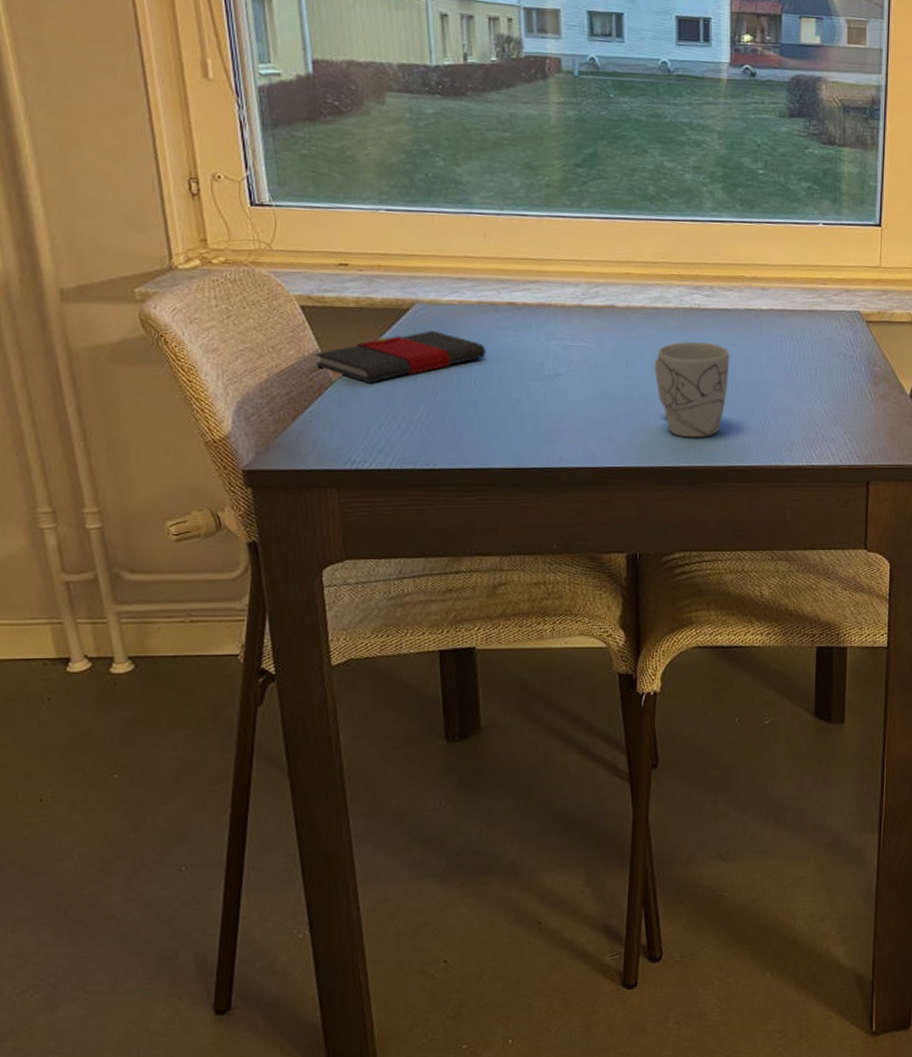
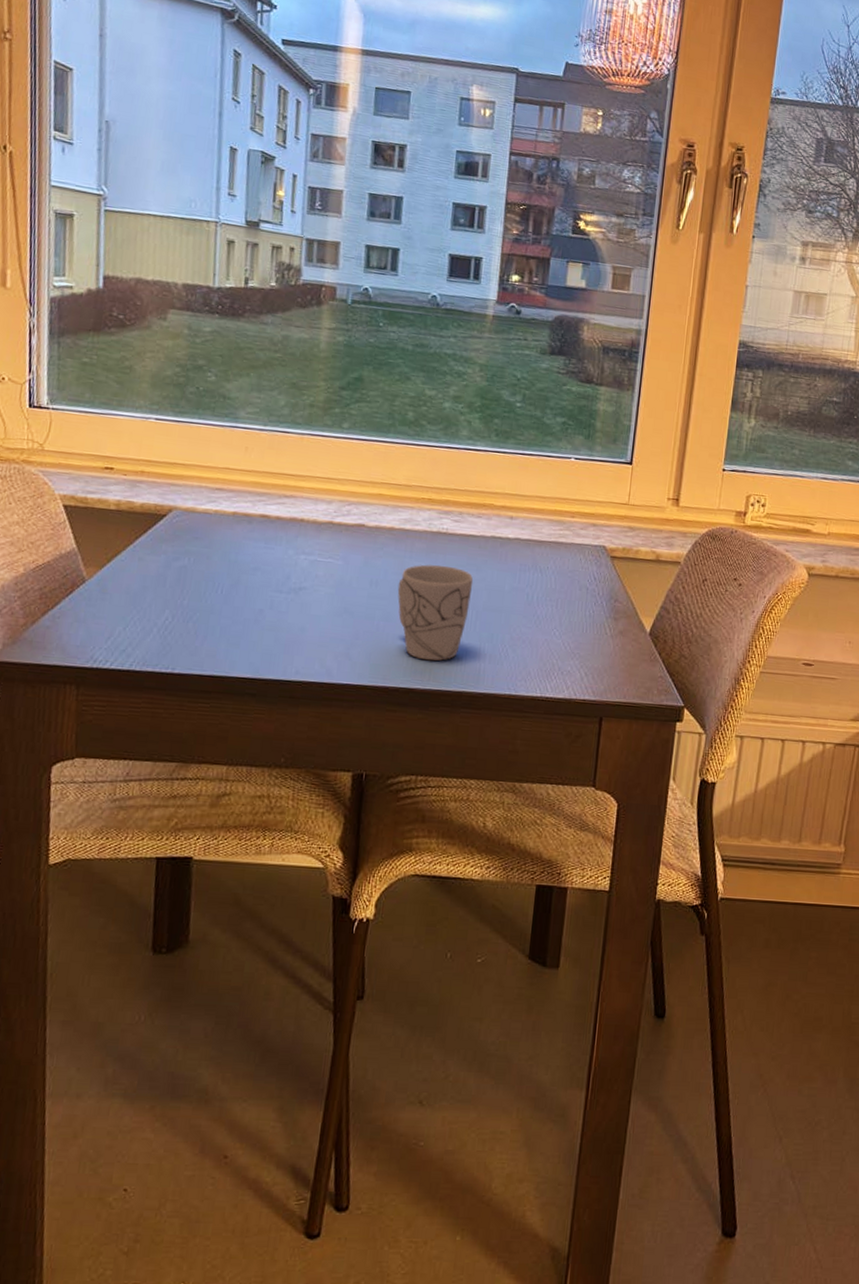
book: present [314,330,486,383] -> none [70,537,236,585]

